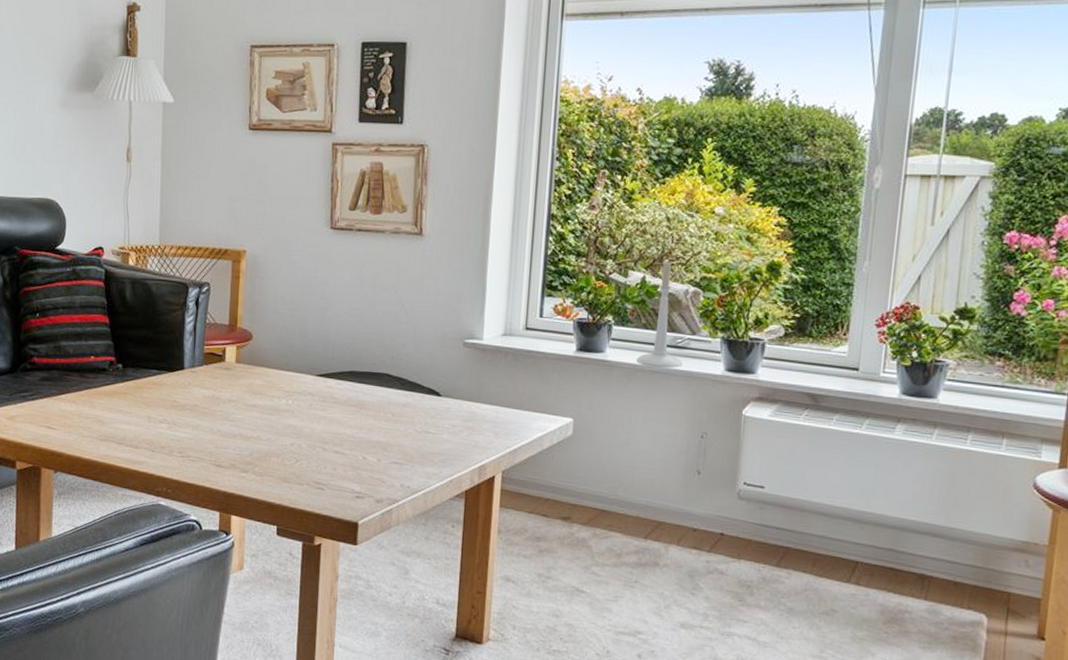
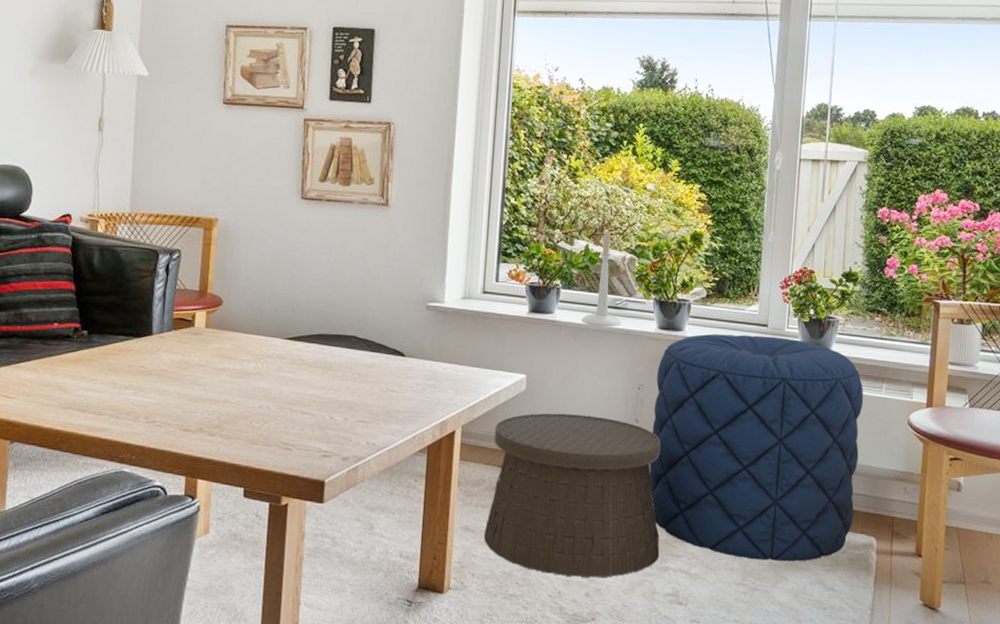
basket: none [525,460,726,639] -> present [483,413,661,578]
pouf: none [712,377,978,636] -> present [649,334,864,562]

